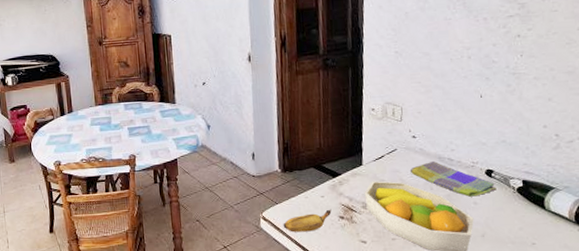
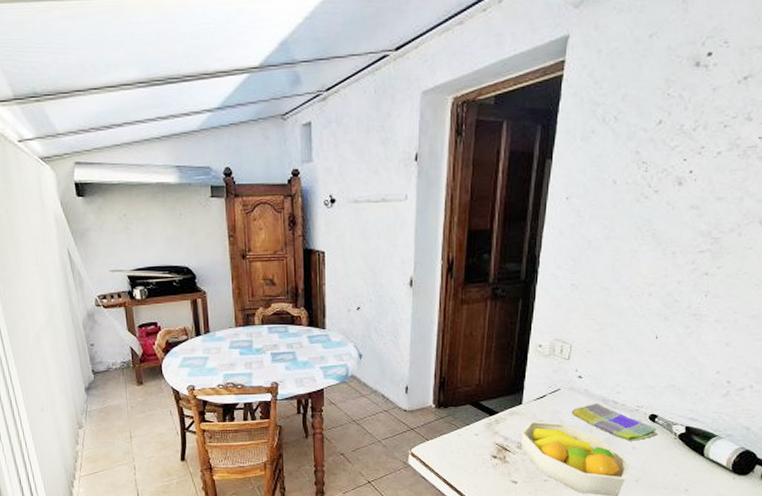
banana: present [283,209,332,233] -> none [432,448,485,470]

